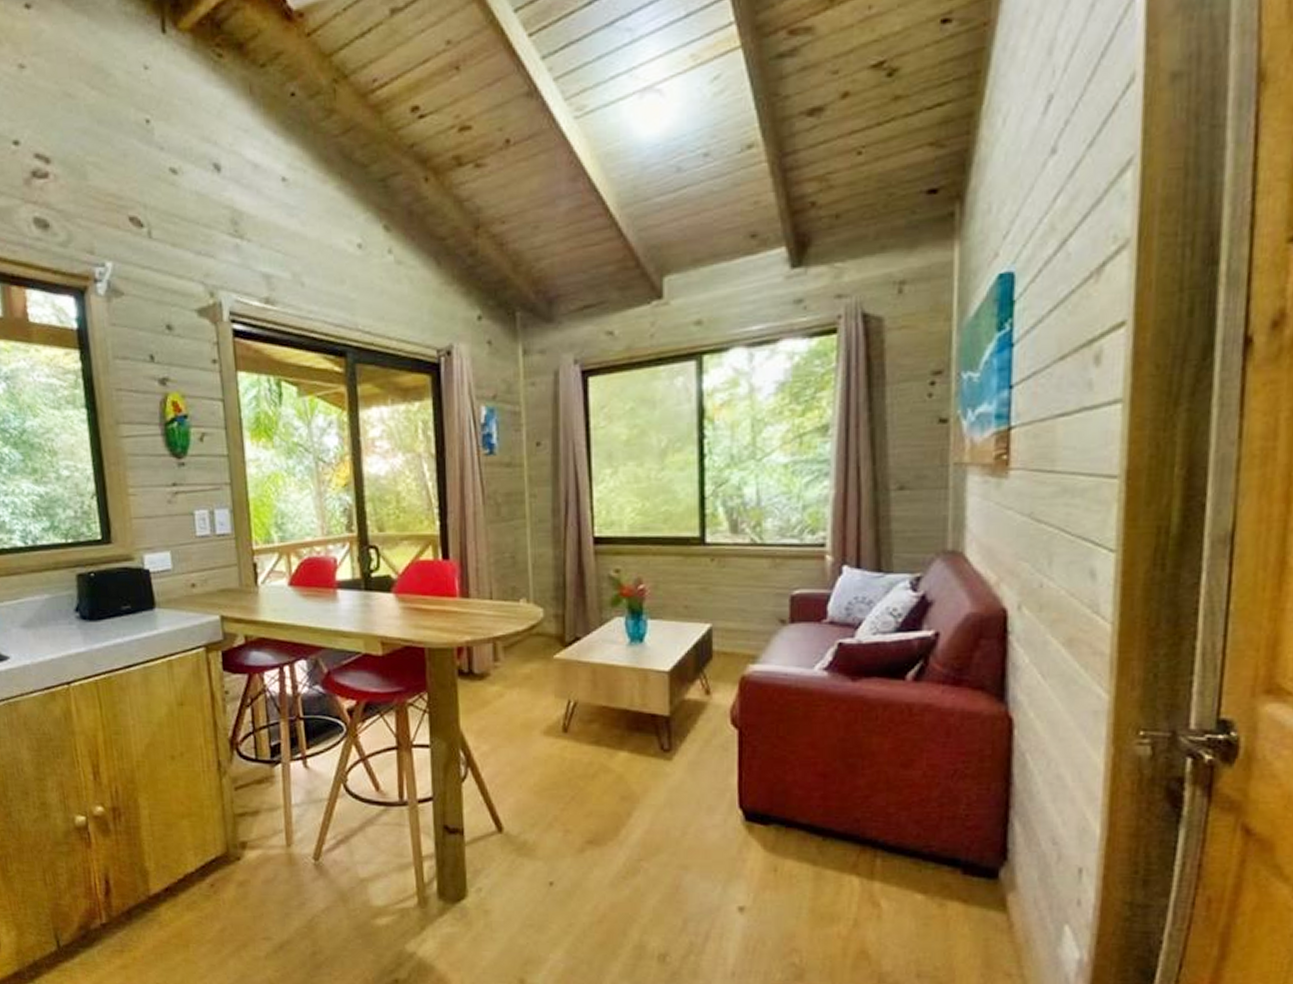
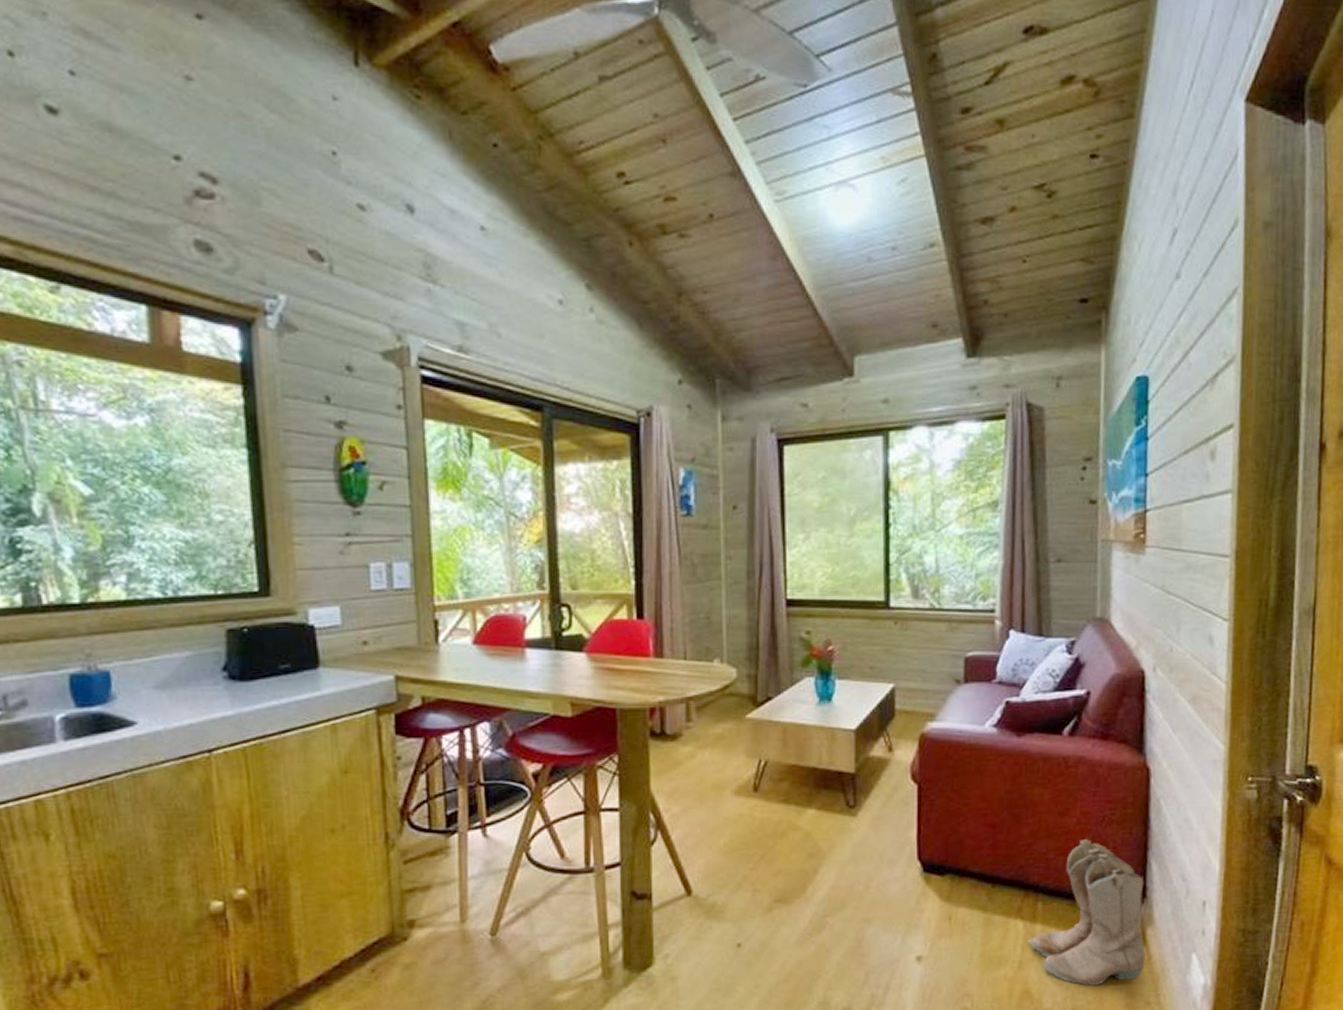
boots: none [866,792,1006,951] -> present [1029,838,1145,986]

